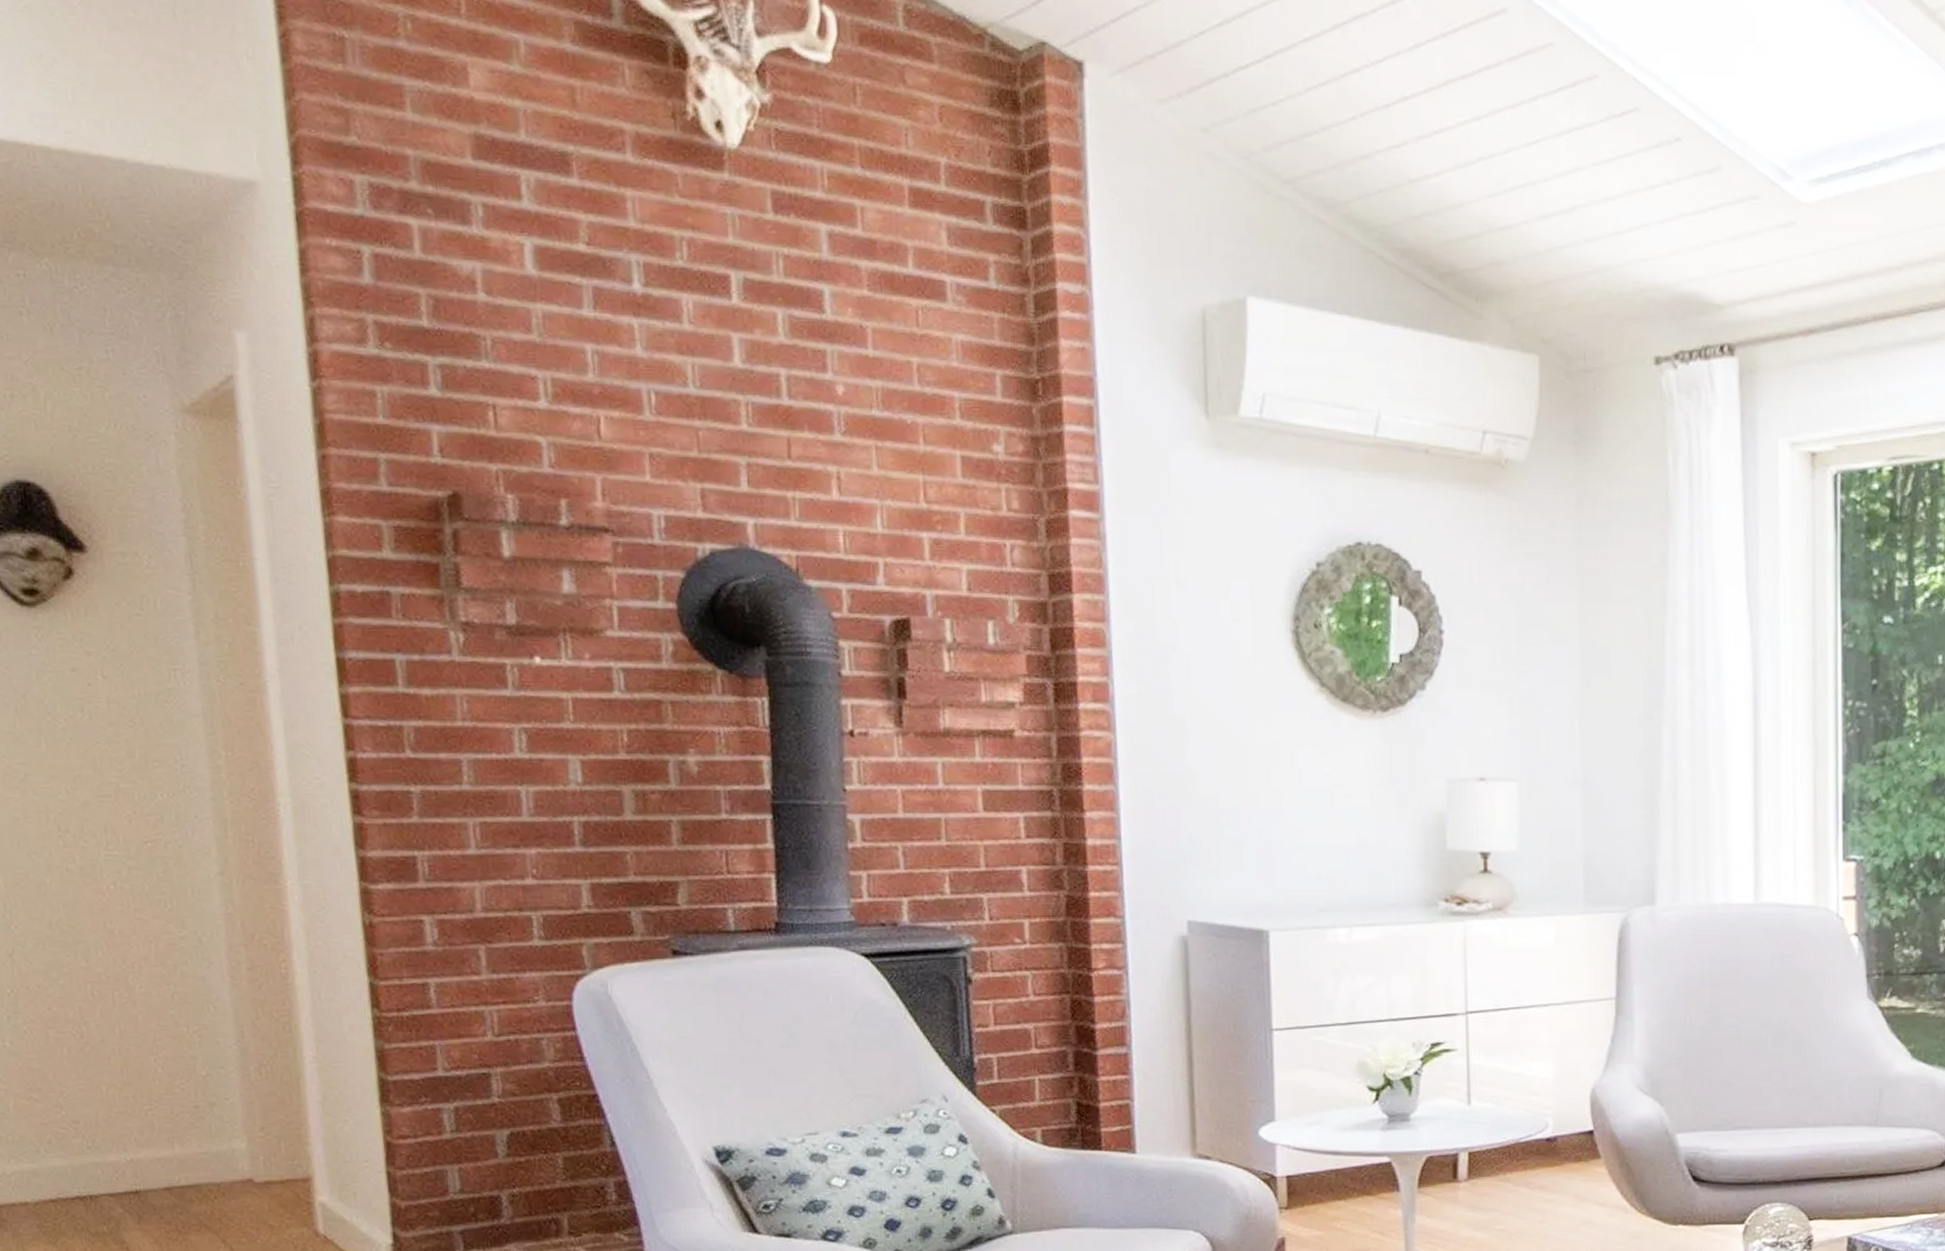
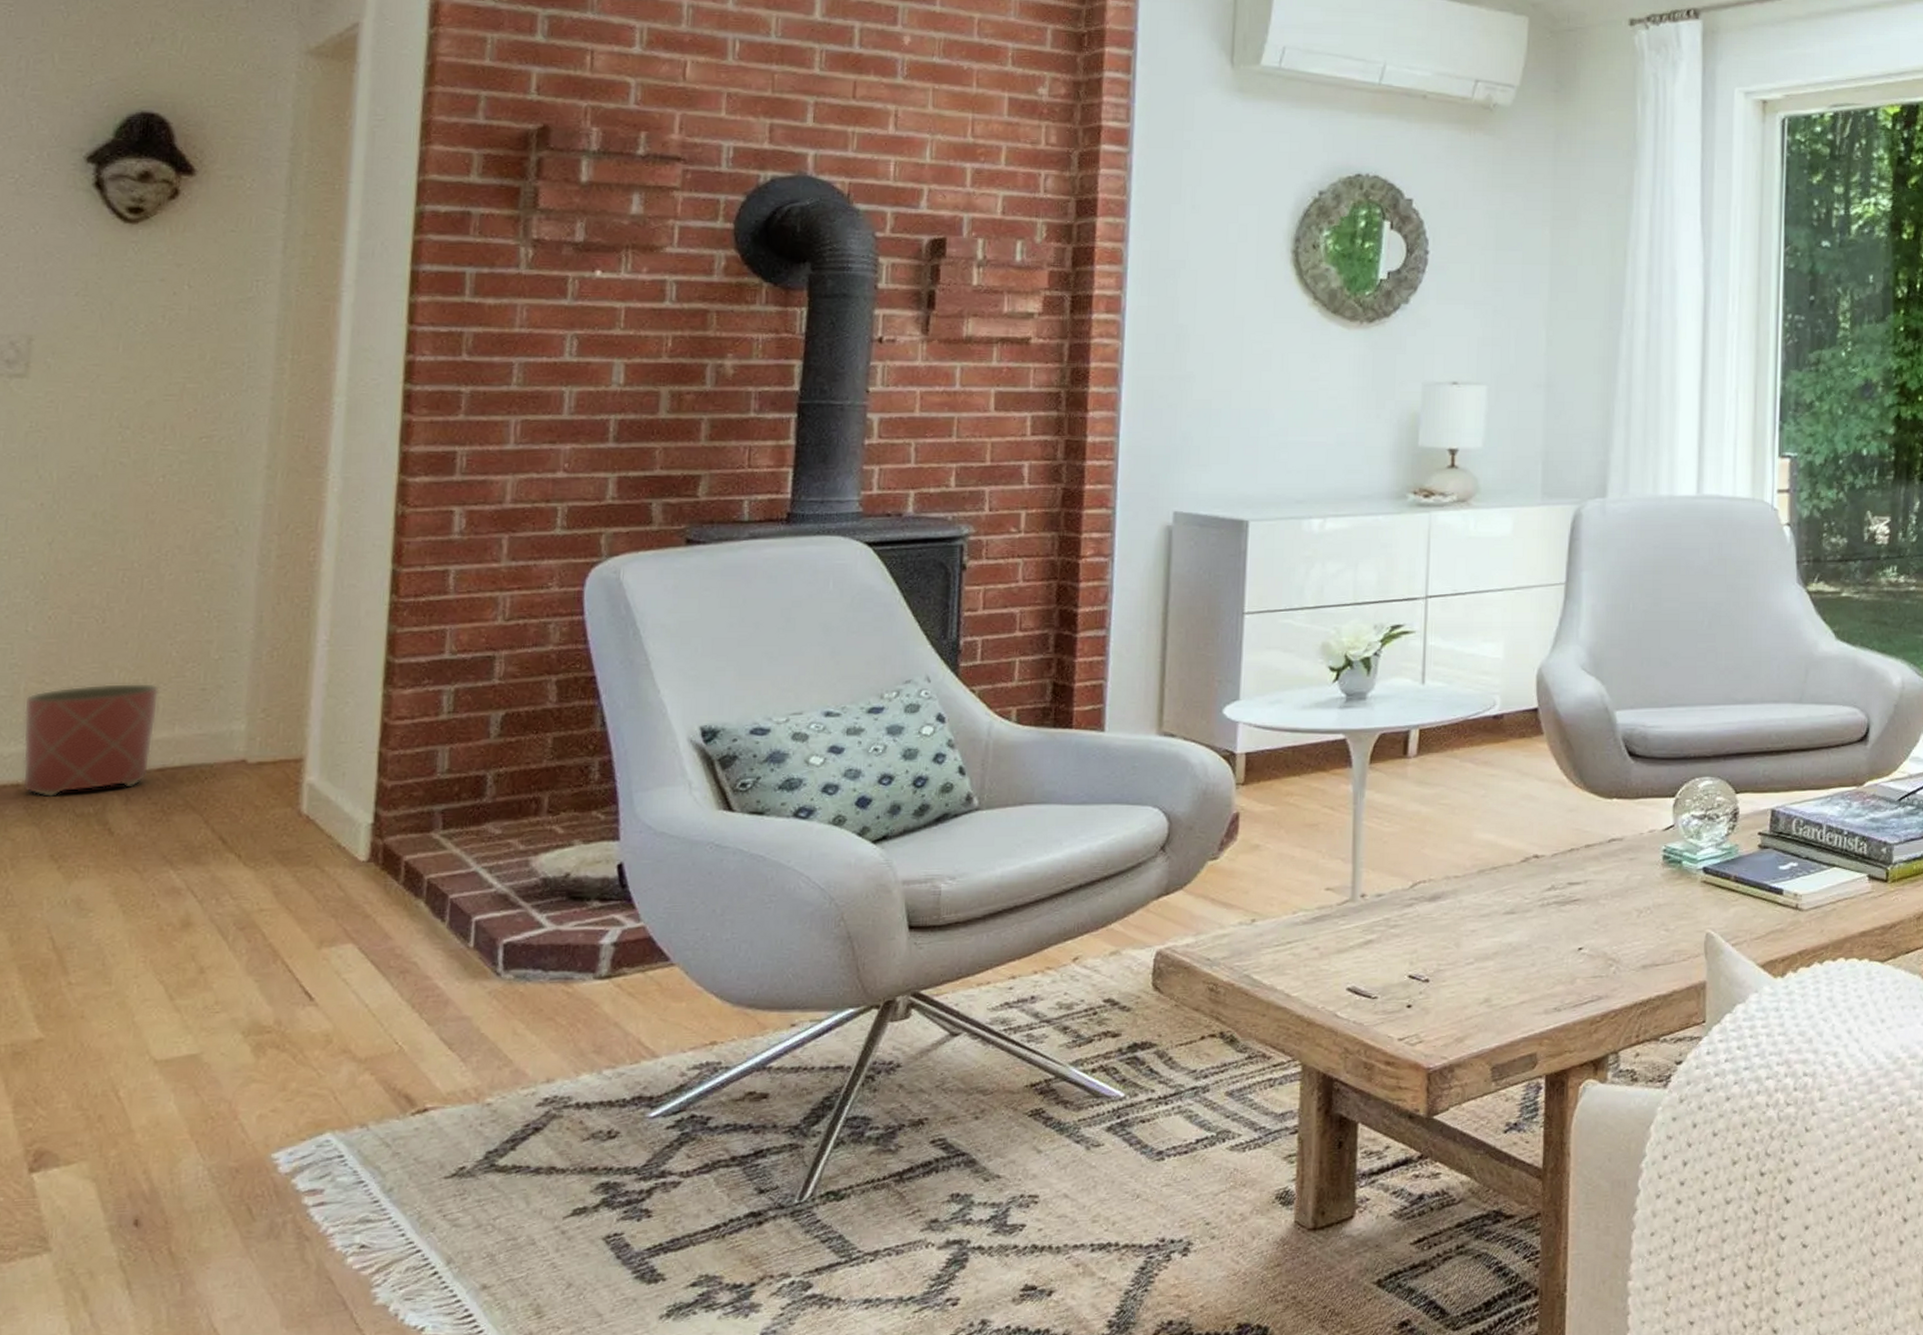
planter: none [18,1100,156,1217] -> present [22,682,159,798]

